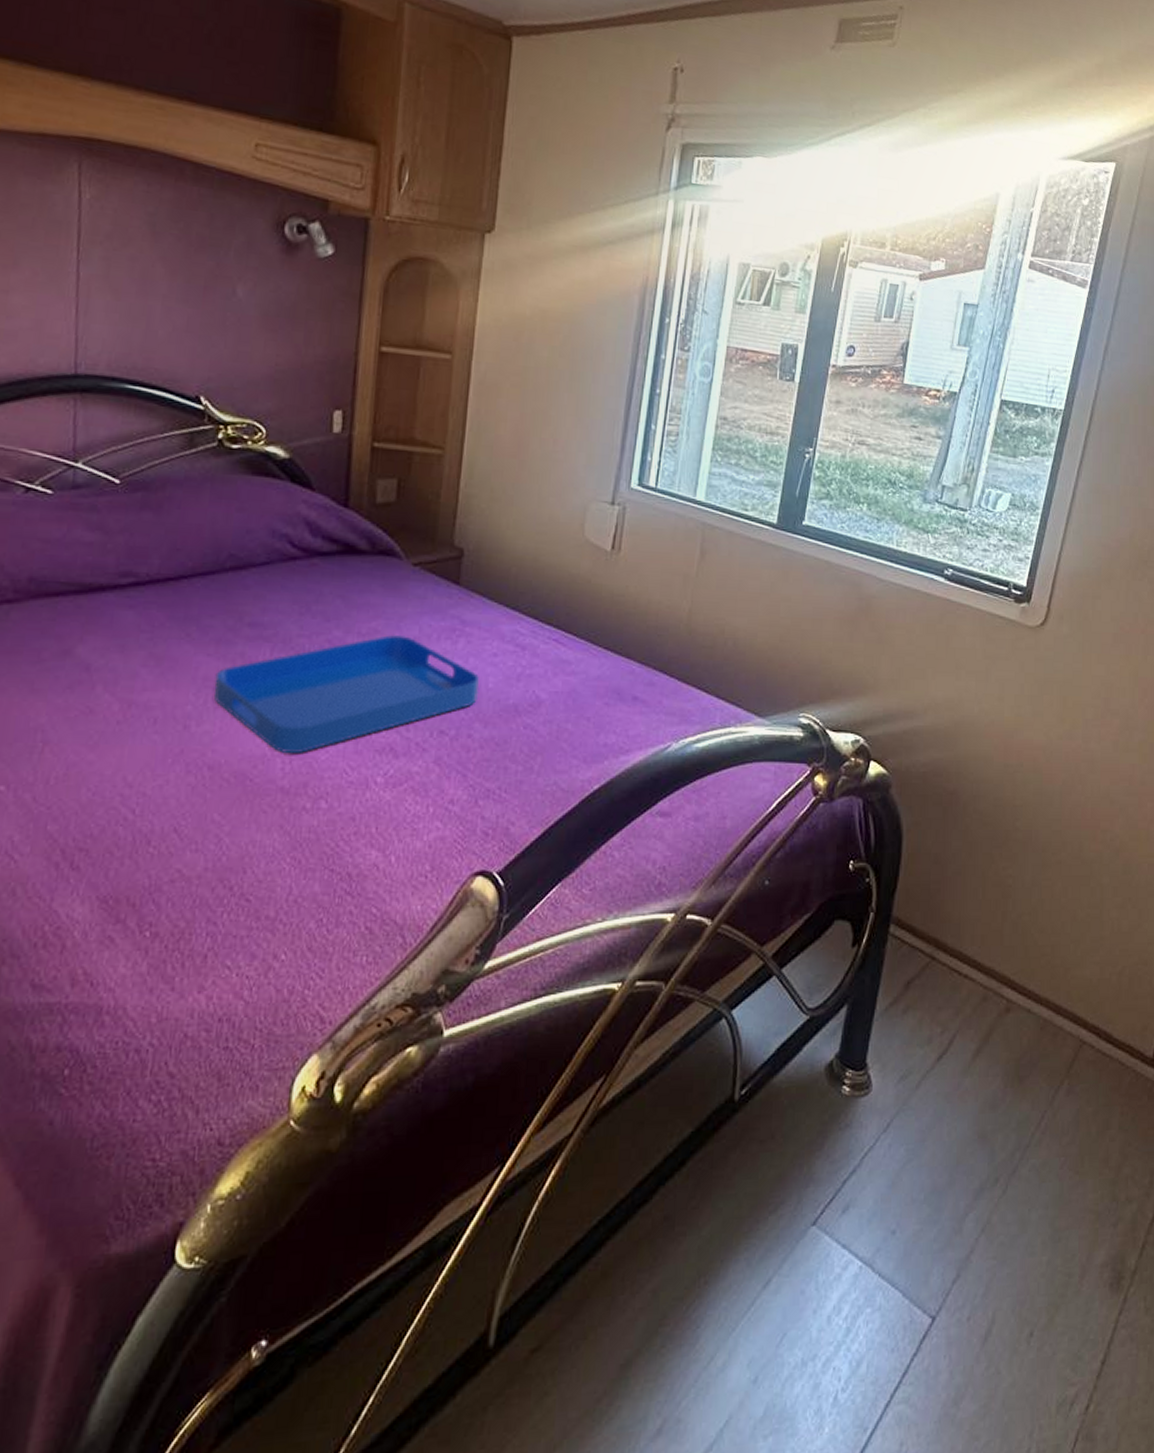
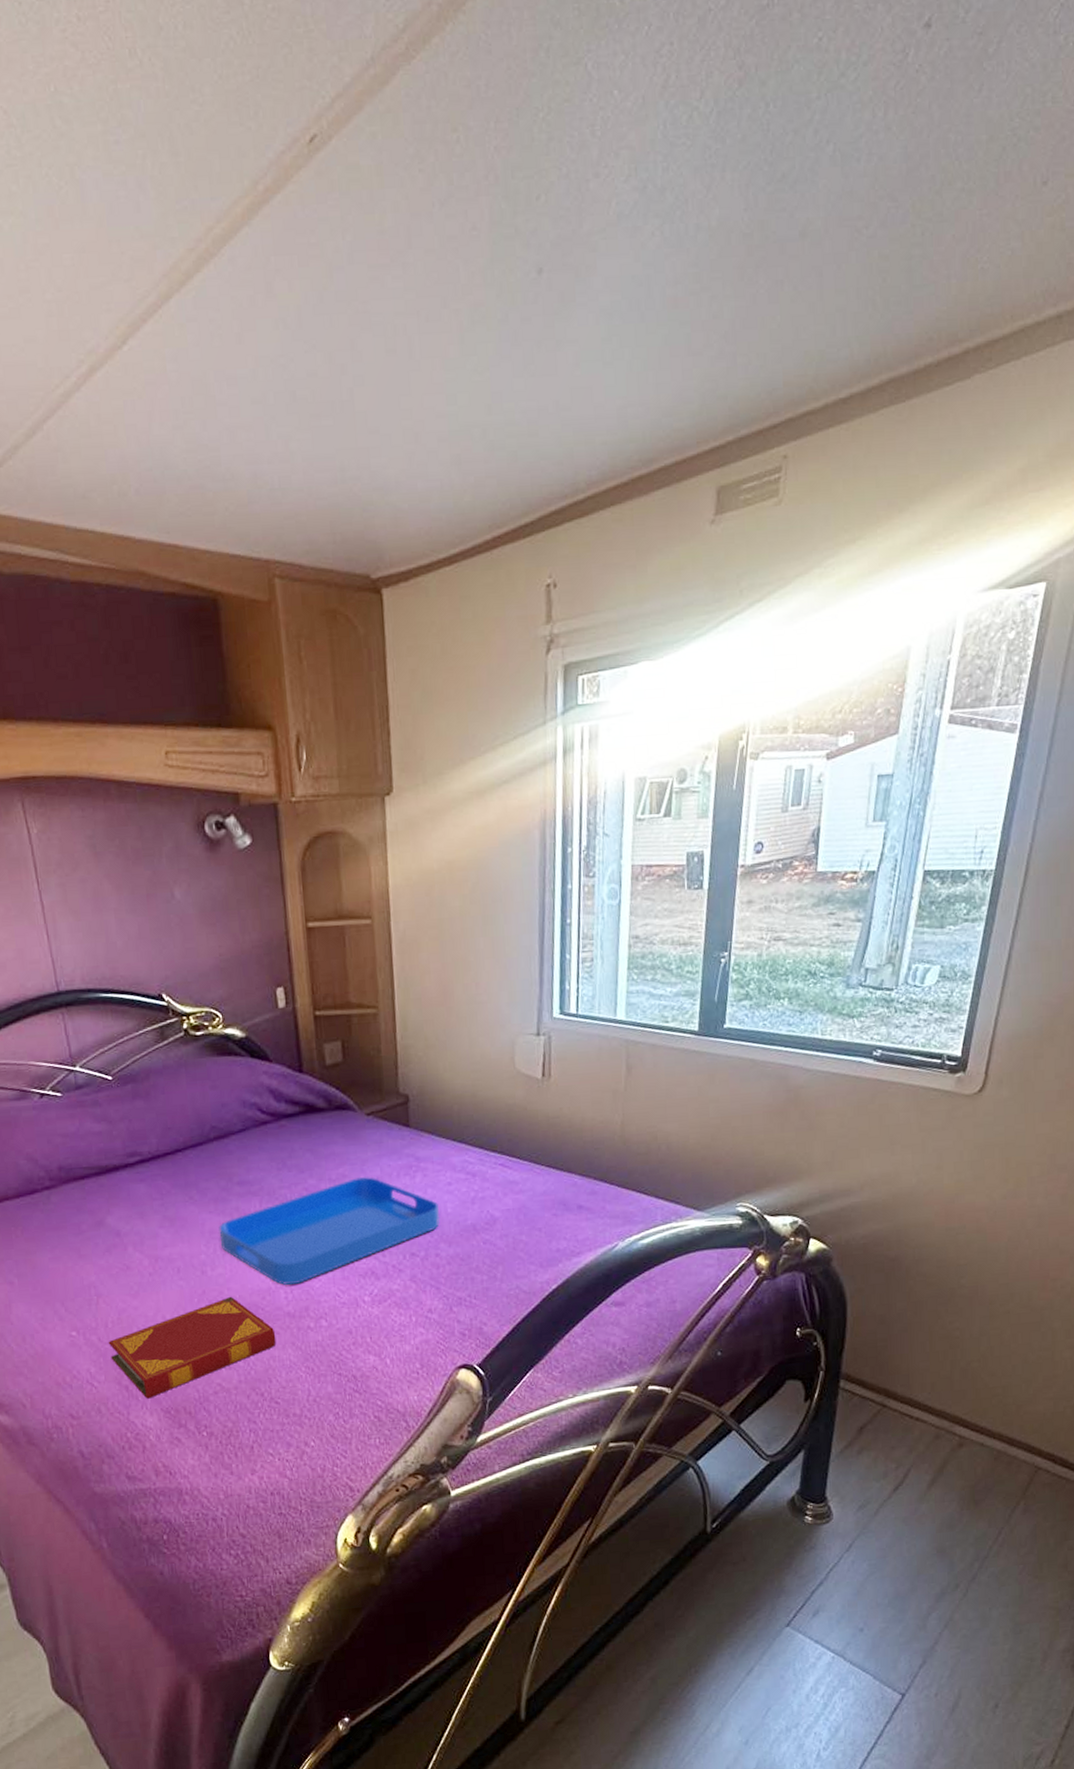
hardback book: none [44,760,262,882] -> present [108,1296,277,1399]

